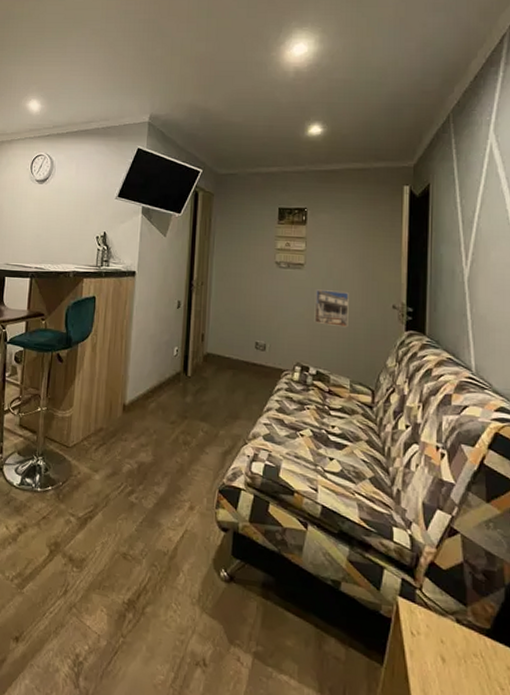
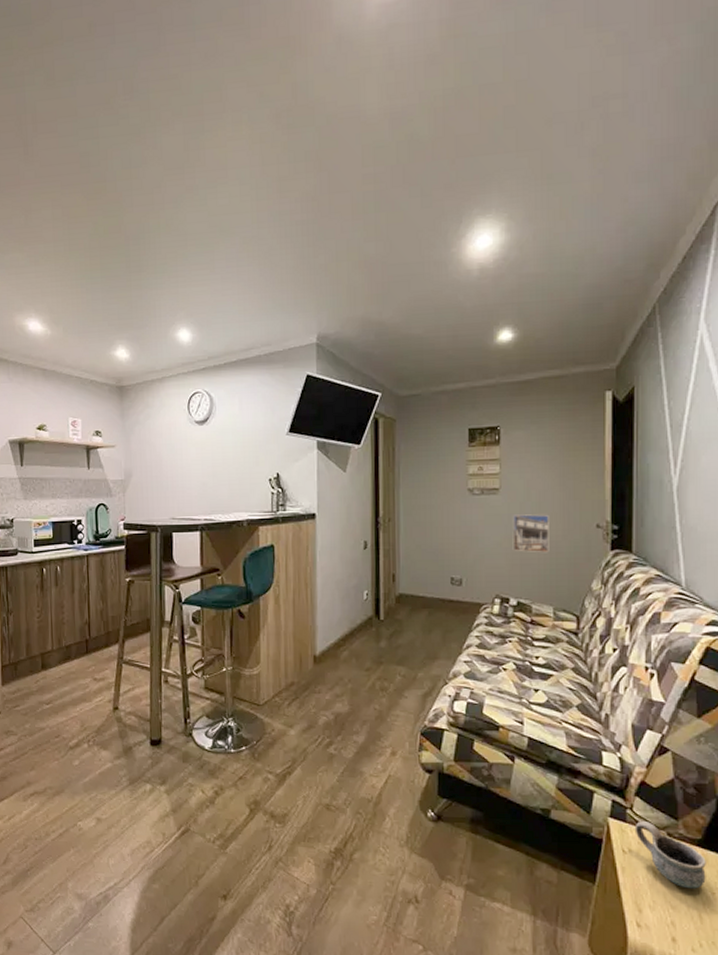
mug: none [423,603,495,682] -> present [634,821,706,889]

